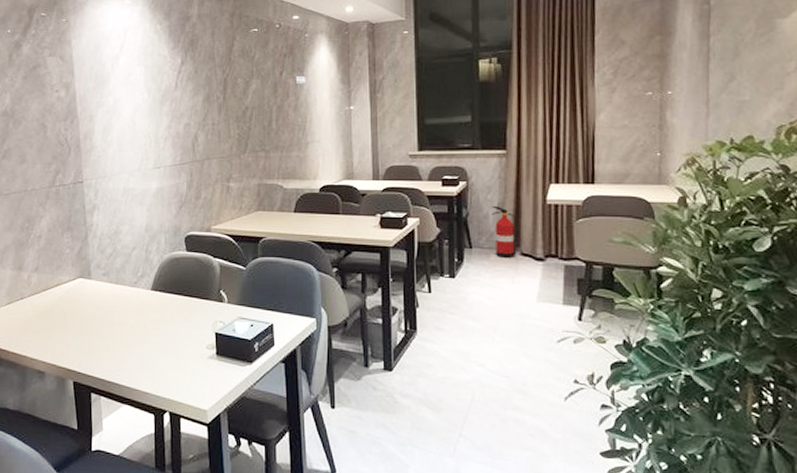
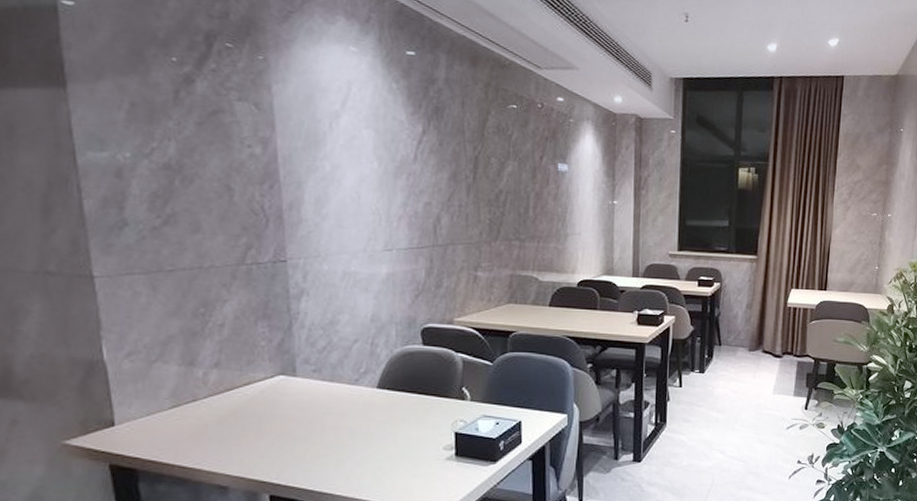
fire extinguisher: present [491,207,517,258] -> none [740,307,762,354]

